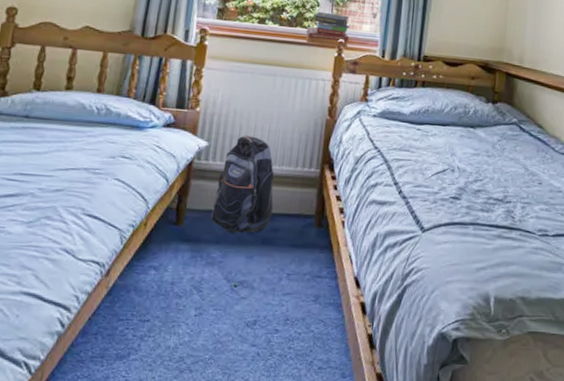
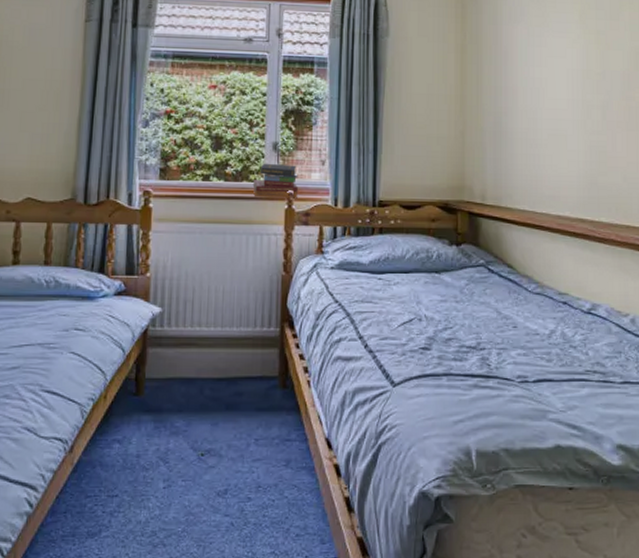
backpack: present [210,135,274,234] -> none [170,298,235,400]

